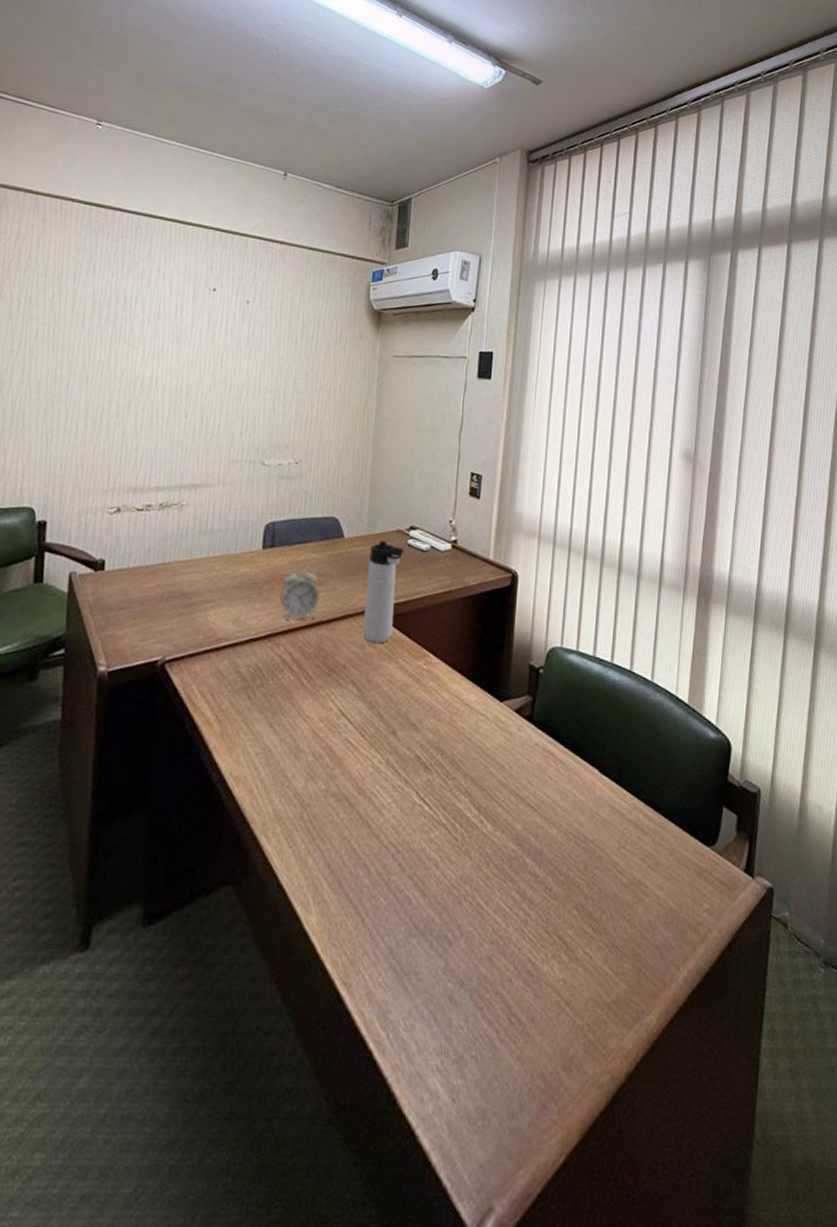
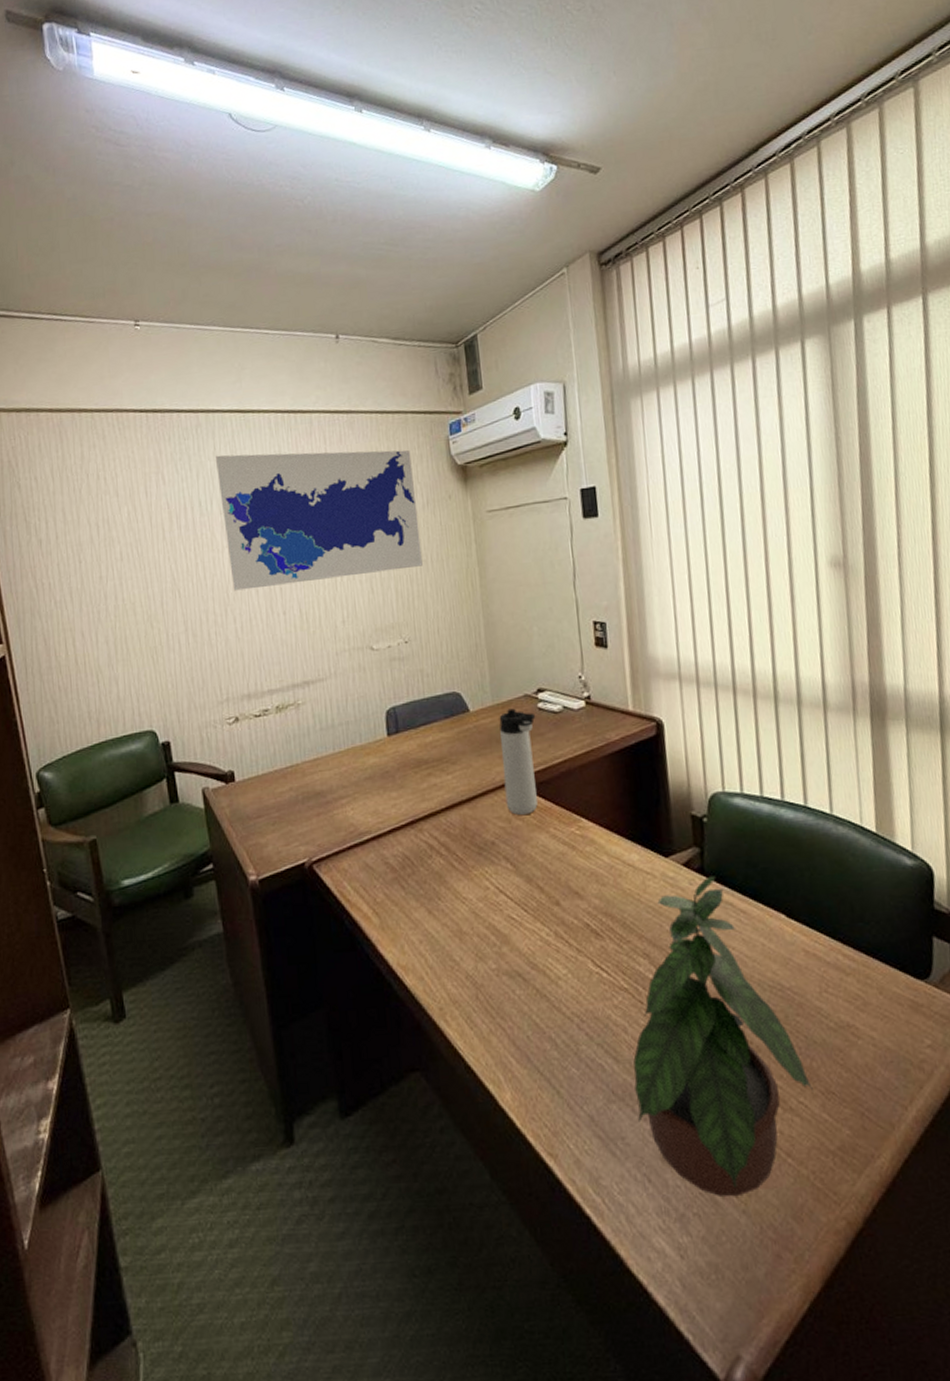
map: none [141,258,333,395] -> present [215,450,423,591]
alarm clock: present [279,565,321,620] -> none [413,746,457,804]
potted plant: none [434,725,599,1043] -> present [633,876,813,1197]

